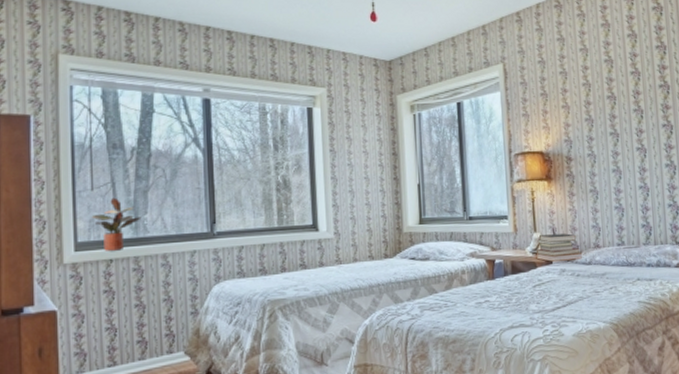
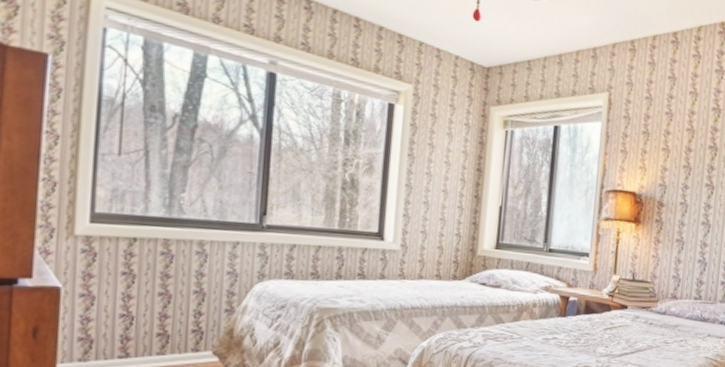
potted plant: present [91,197,142,252] -> none [115,167,178,231]

